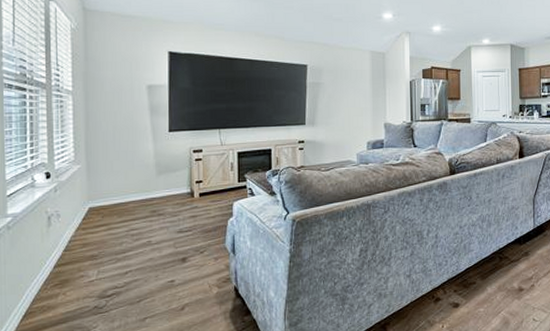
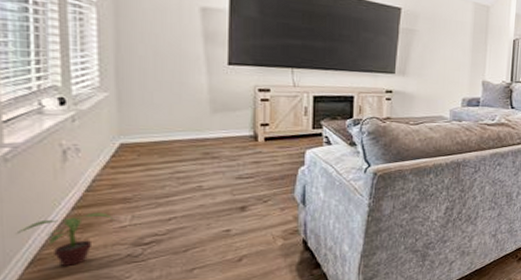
potted plant: none [14,269,86,318] -> present [16,212,116,266]

